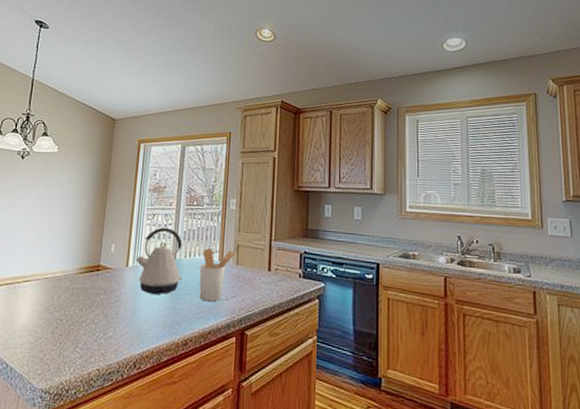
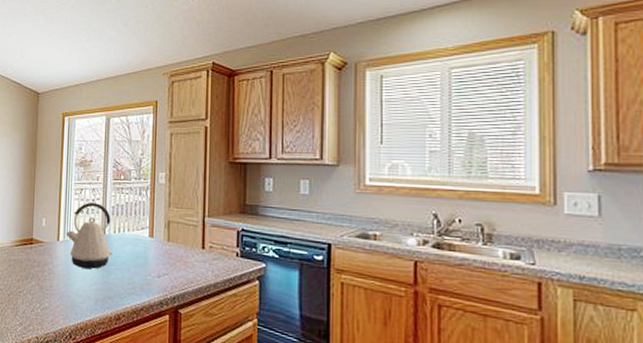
utensil holder: present [199,248,235,302] -> none [129,224,166,279]

